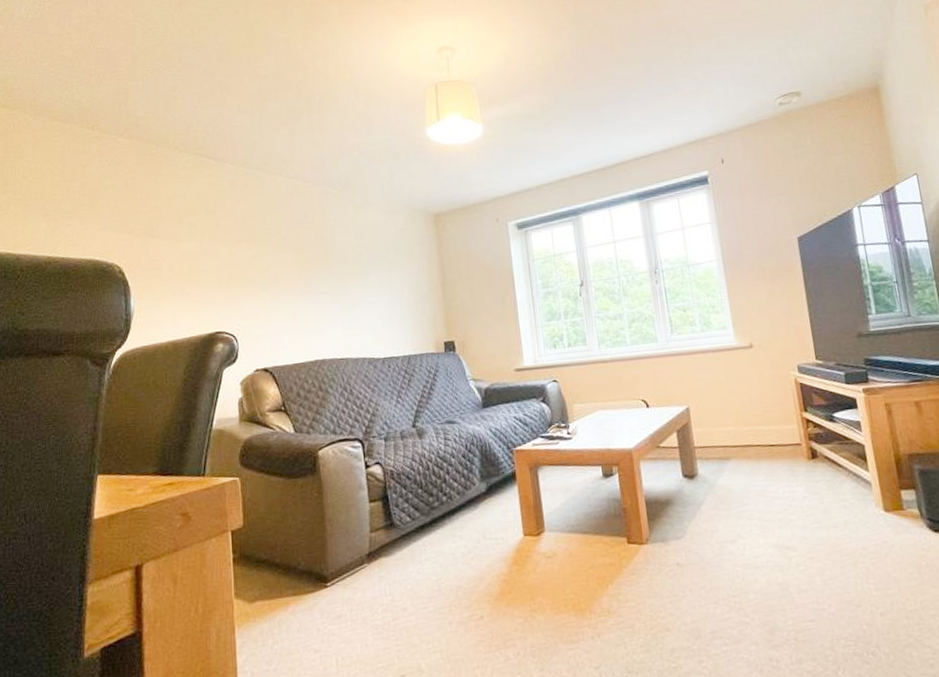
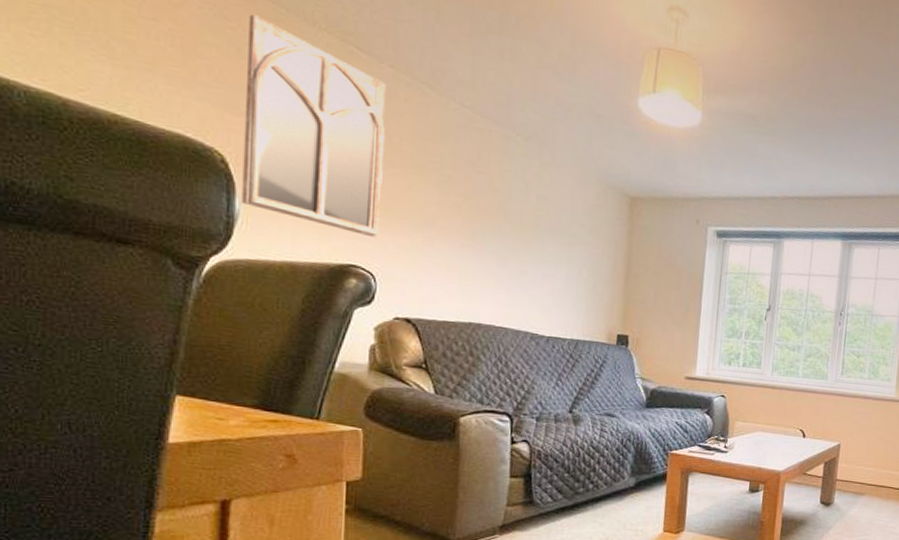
home mirror: none [132,155,236,305] -> present [241,14,386,238]

